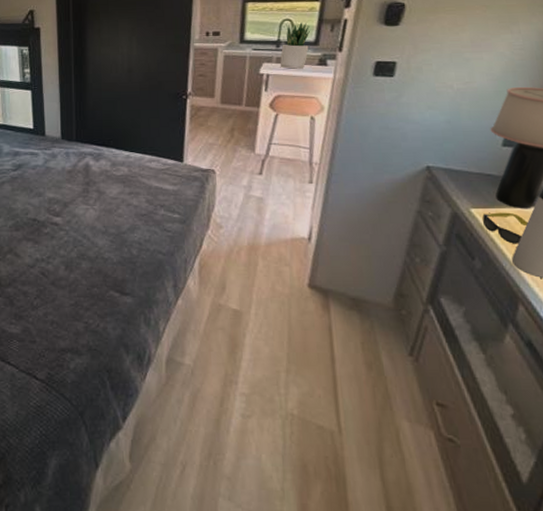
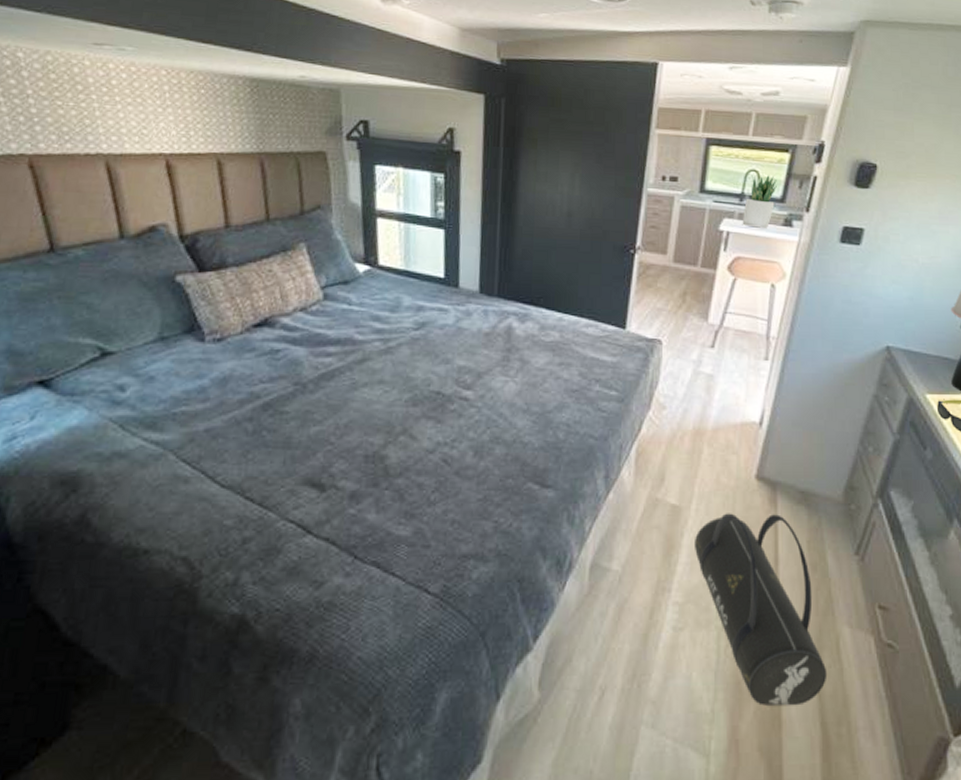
duffel bag: none [255,317,390,489] -> present [693,513,828,706]

